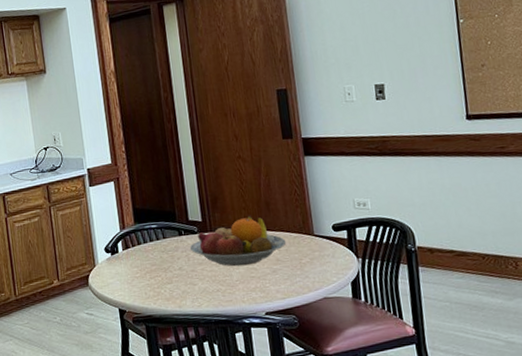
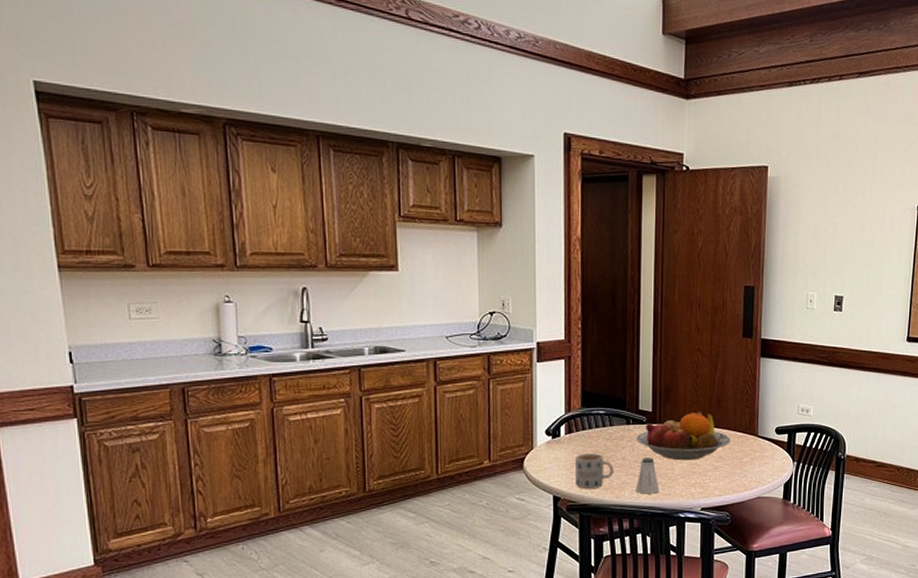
mug: none [135,266,173,300] -> present [576,453,614,488]
saltshaker: none [196,265,220,302] -> present [635,457,660,494]

